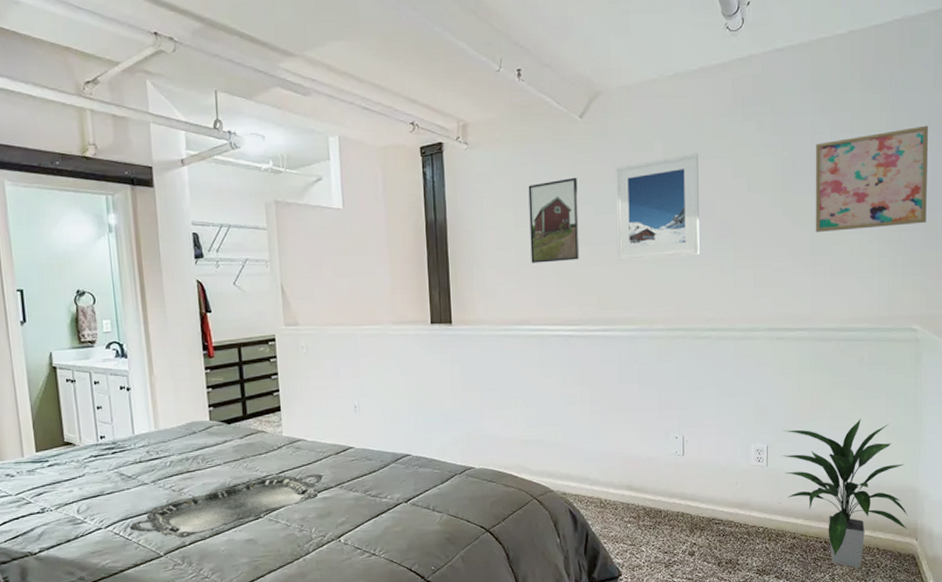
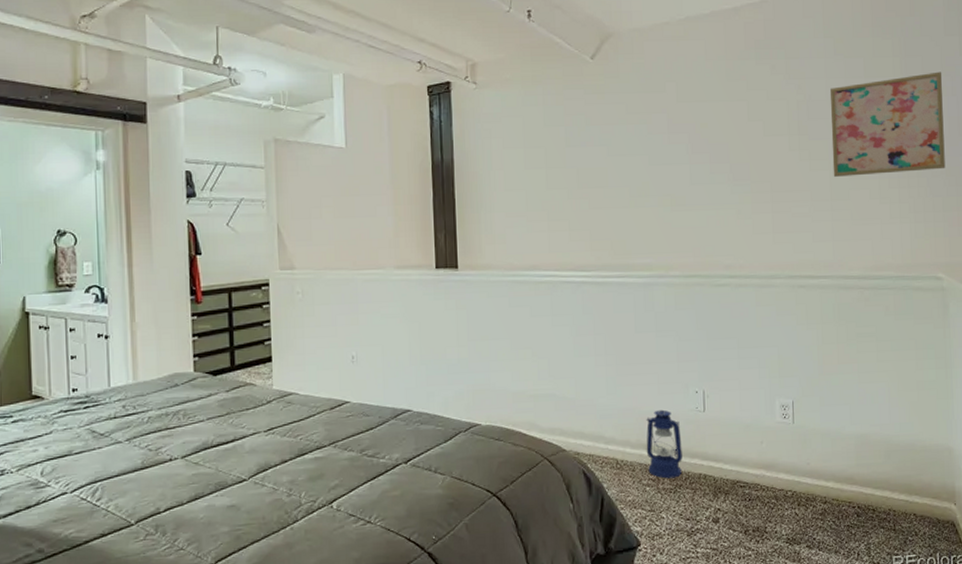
serving tray: present [129,474,323,538] -> none [98,431,315,504]
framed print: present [528,177,580,263] -> none [538,118,592,206]
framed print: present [615,153,700,261] -> none [627,96,716,204]
lantern: none [628,454,662,516] -> present [646,409,682,479]
indoor plant: present [782,419,907,568] -> none [809,372,945,536]

